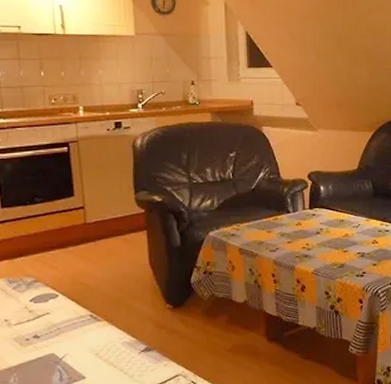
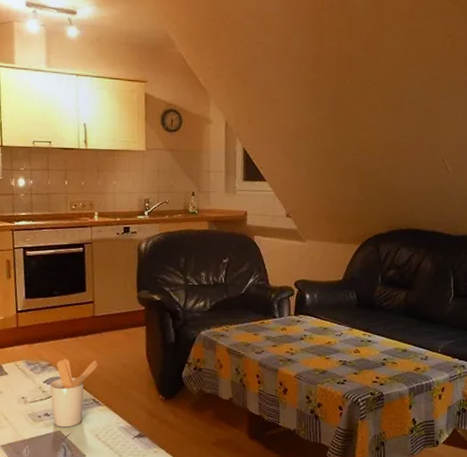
utensil holder: none [37,272,94,349] -> present [49,359,98,428]

